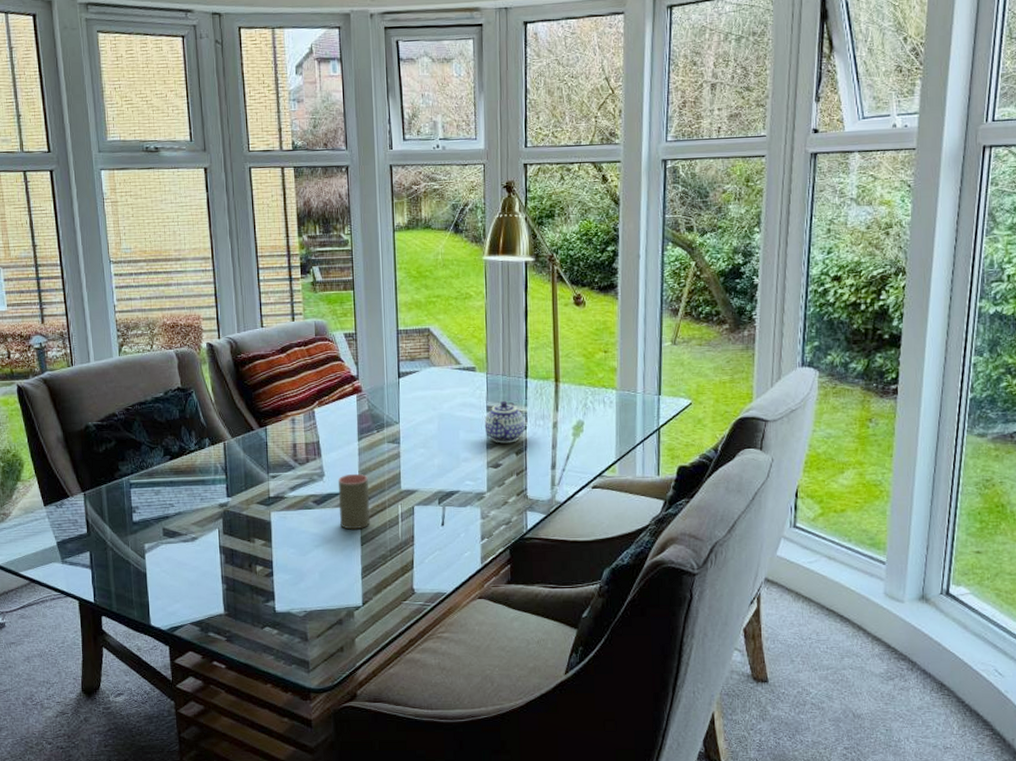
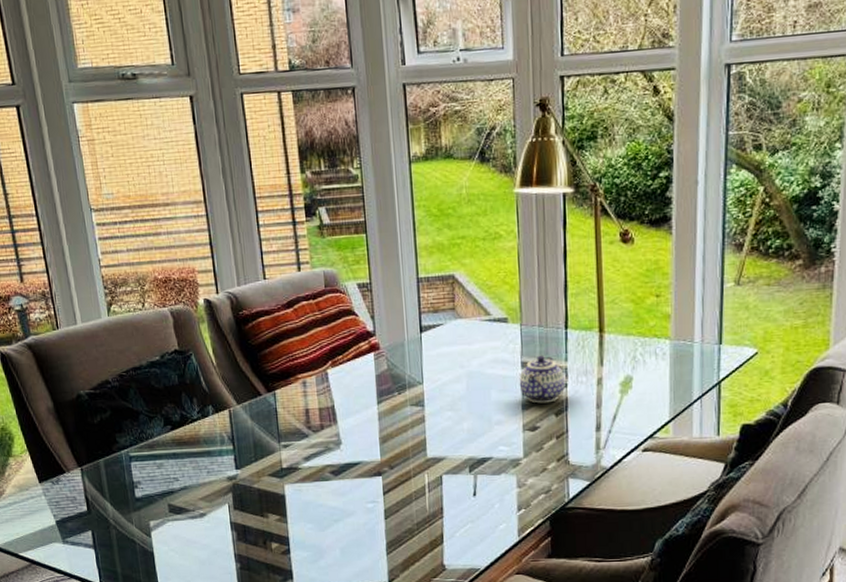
cup: present [337,473,370,530] -> none [356,440,394,502]

